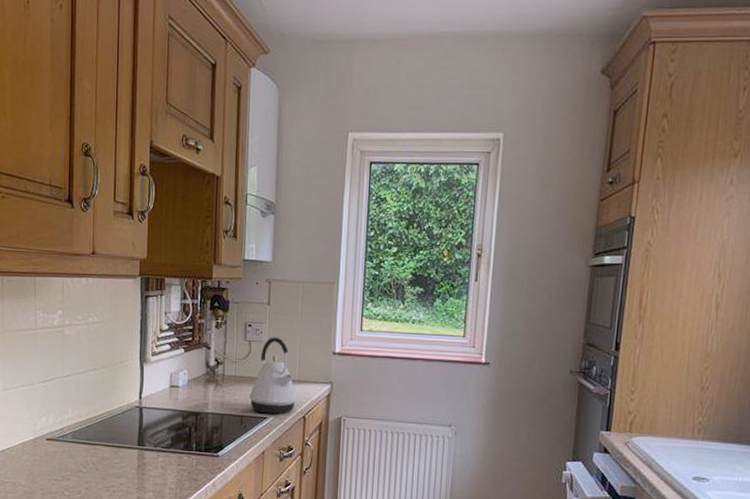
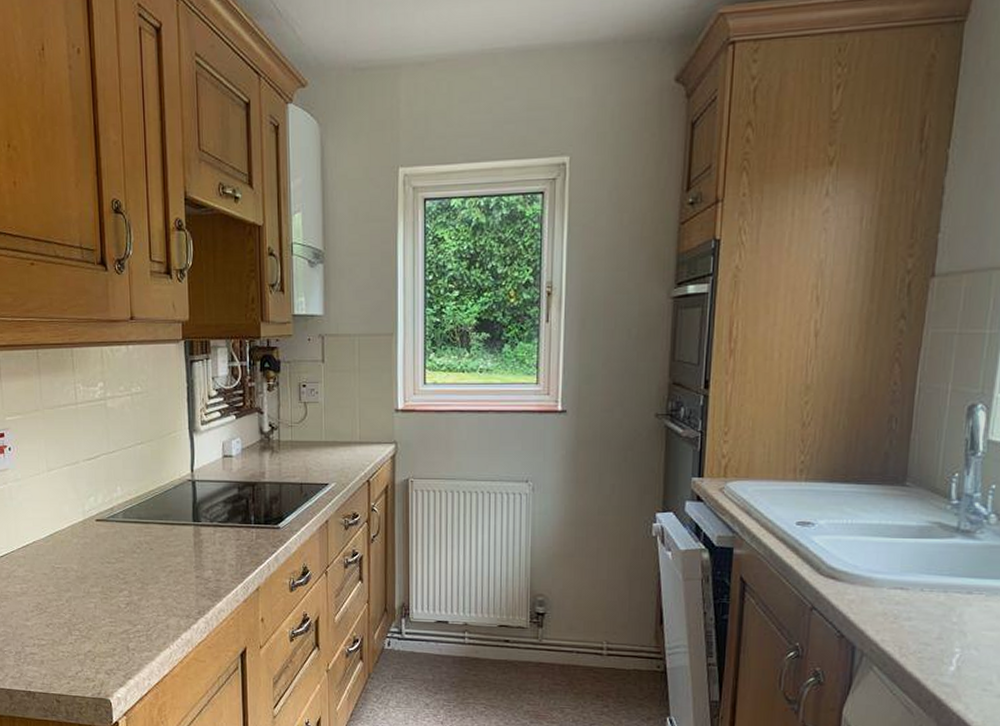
kettle: present [249,337,297,415] -> none [308,396,360,480]

